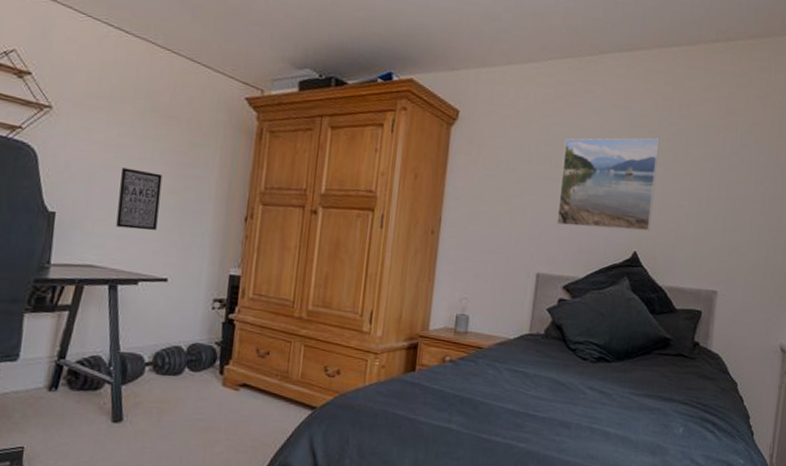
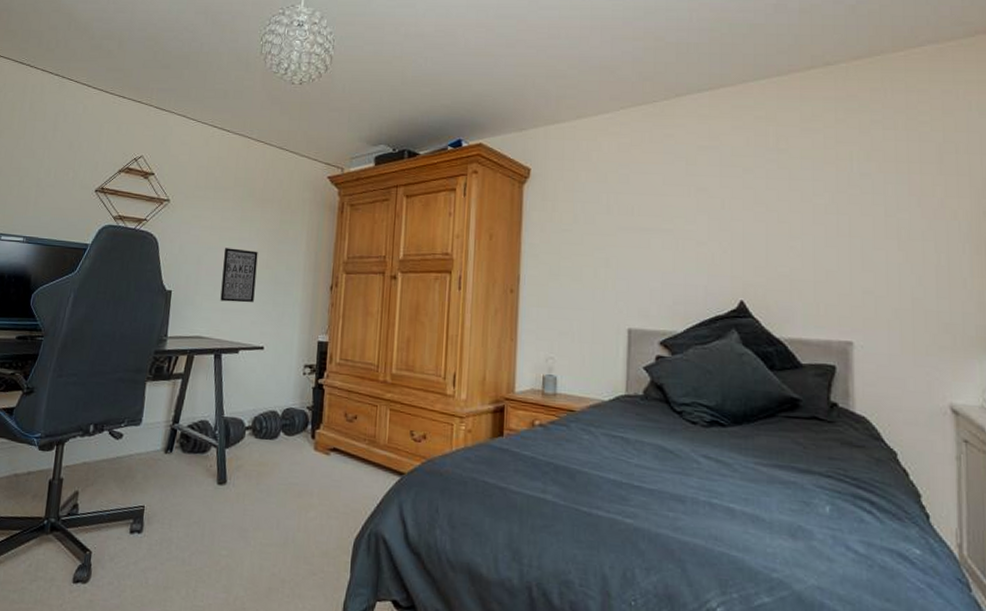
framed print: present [556,137,660,232] -> none [646,176,757,278]

